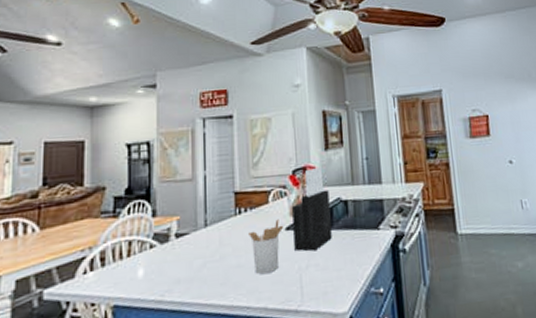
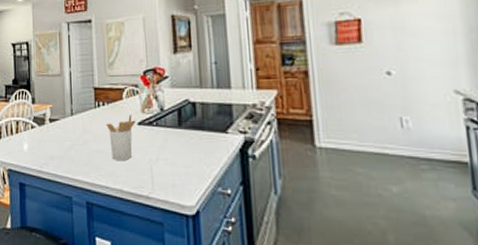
knife block: present [292,166,332,251] -> none [143,69,180,147]

